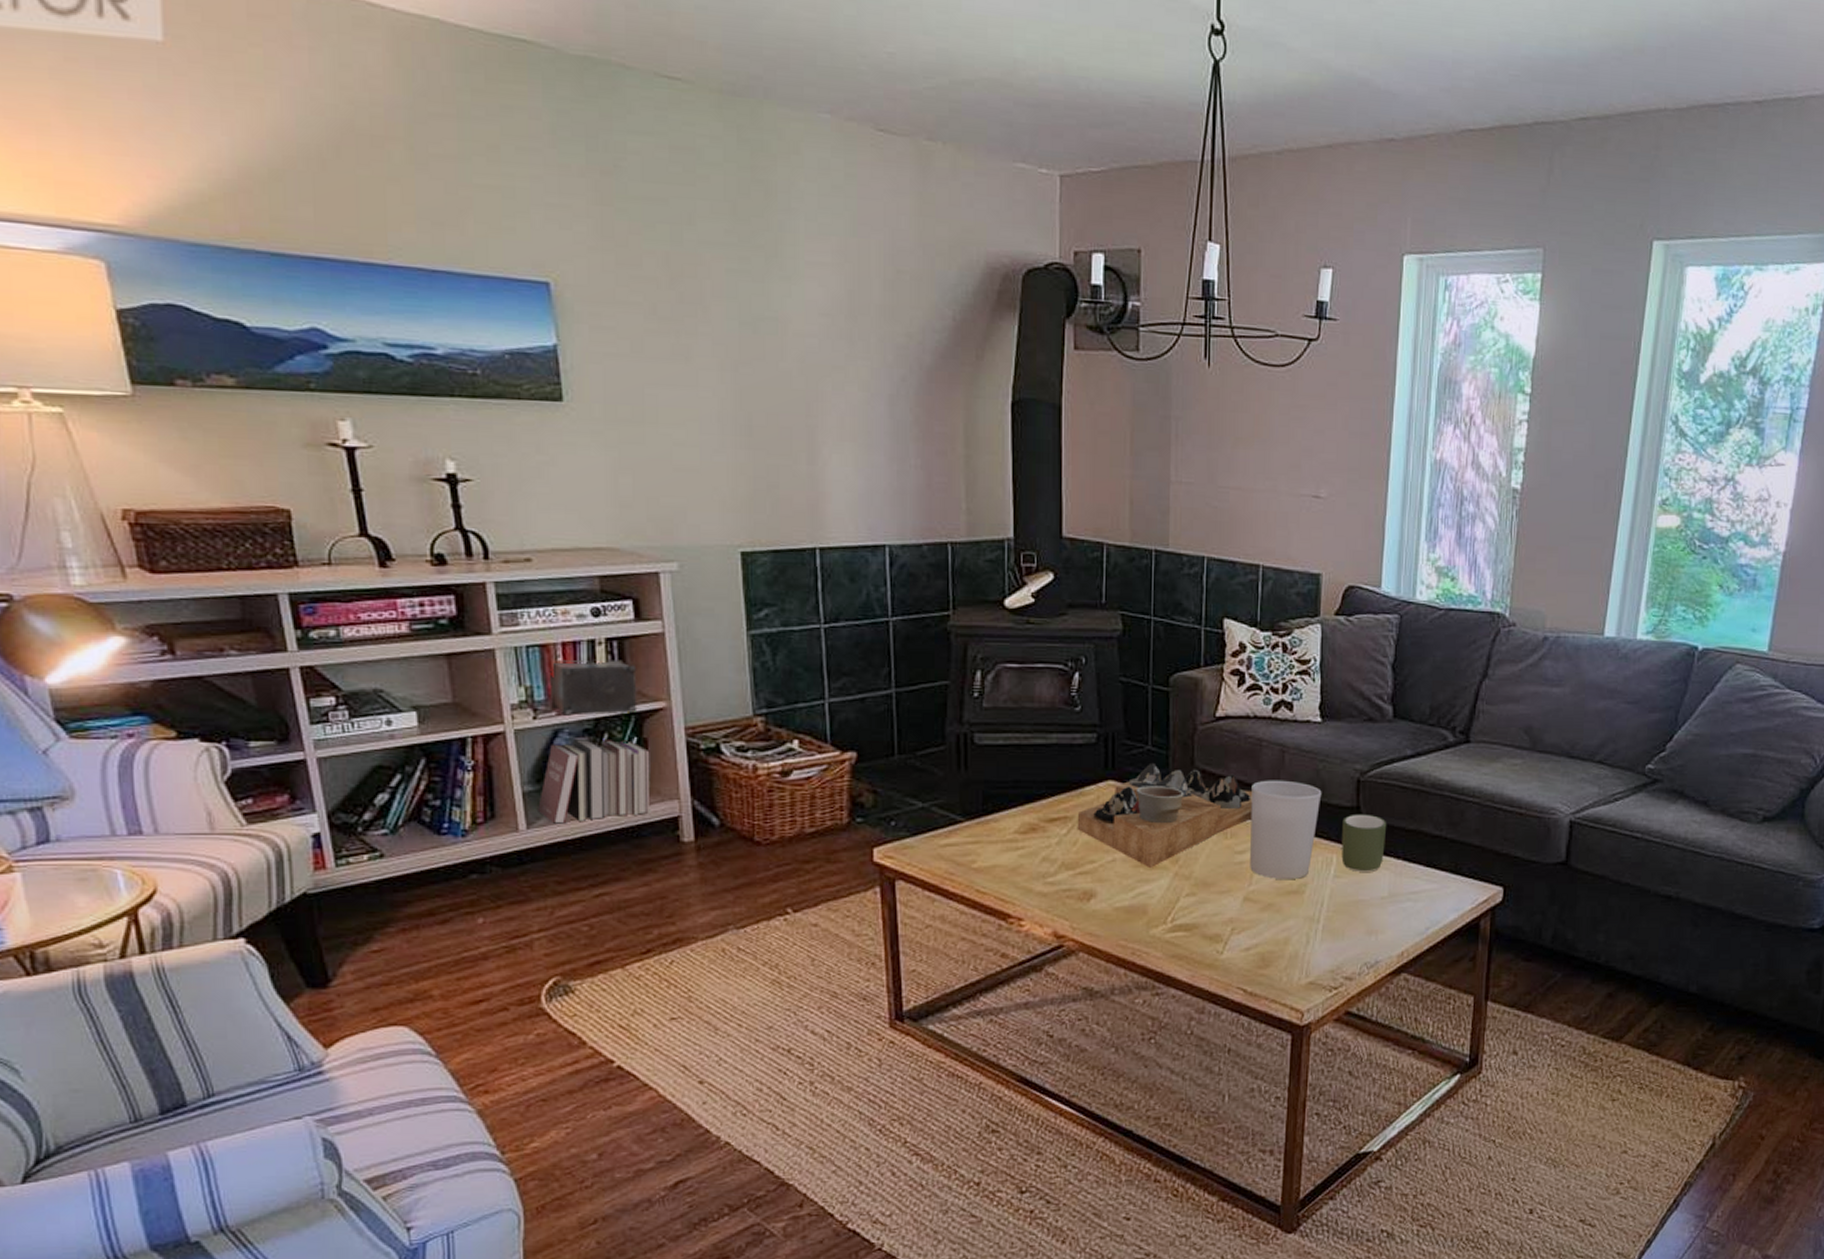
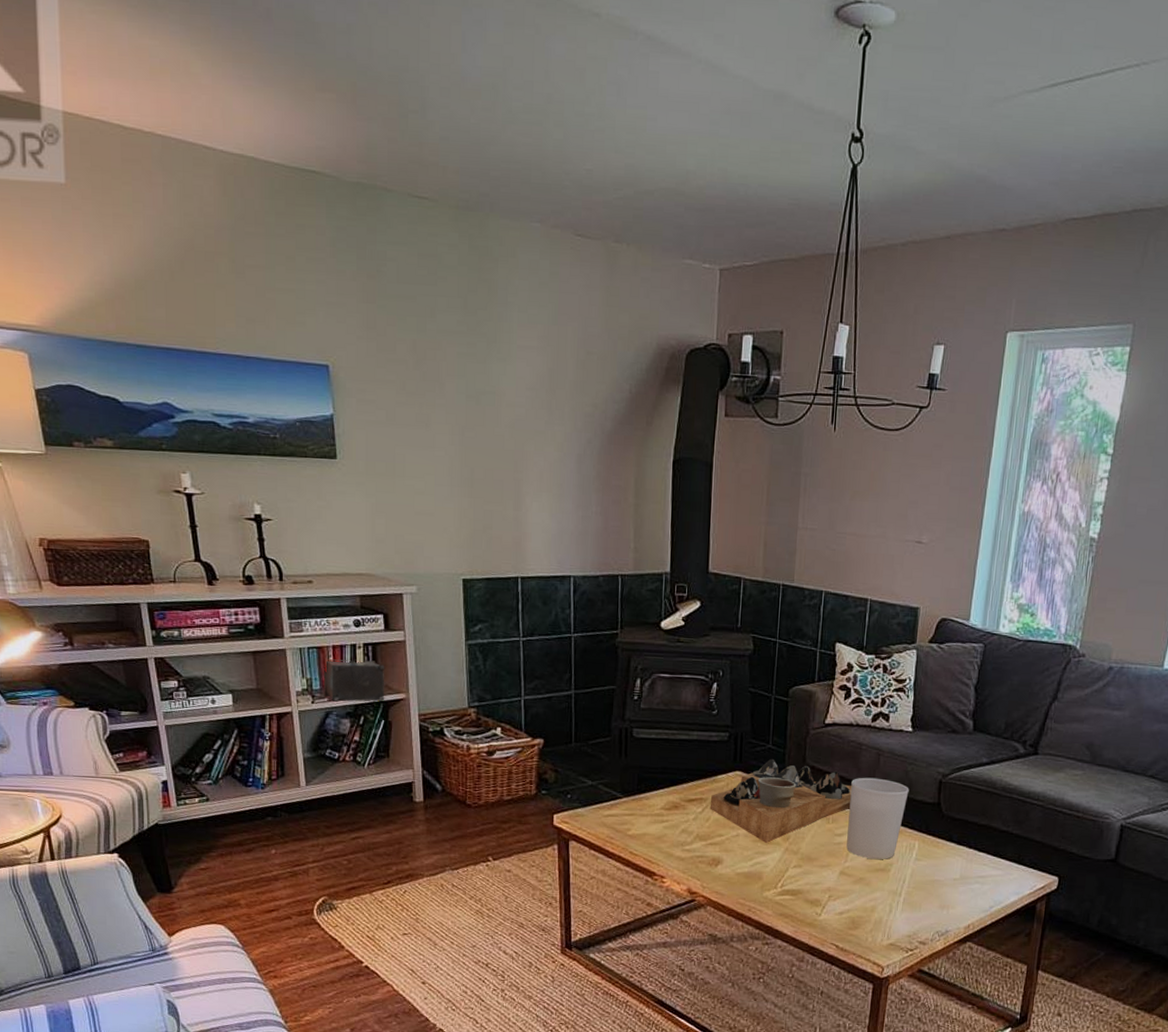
books: present [538,738,650,824] -> none [314,719,393,783]
mug: present [1341,814,1387,873] -> none [922,809,963,858]

